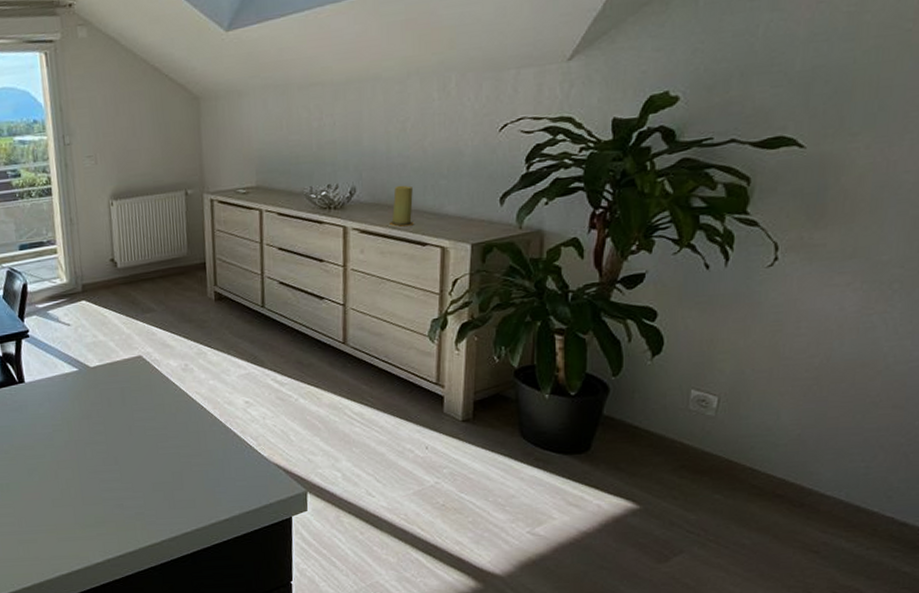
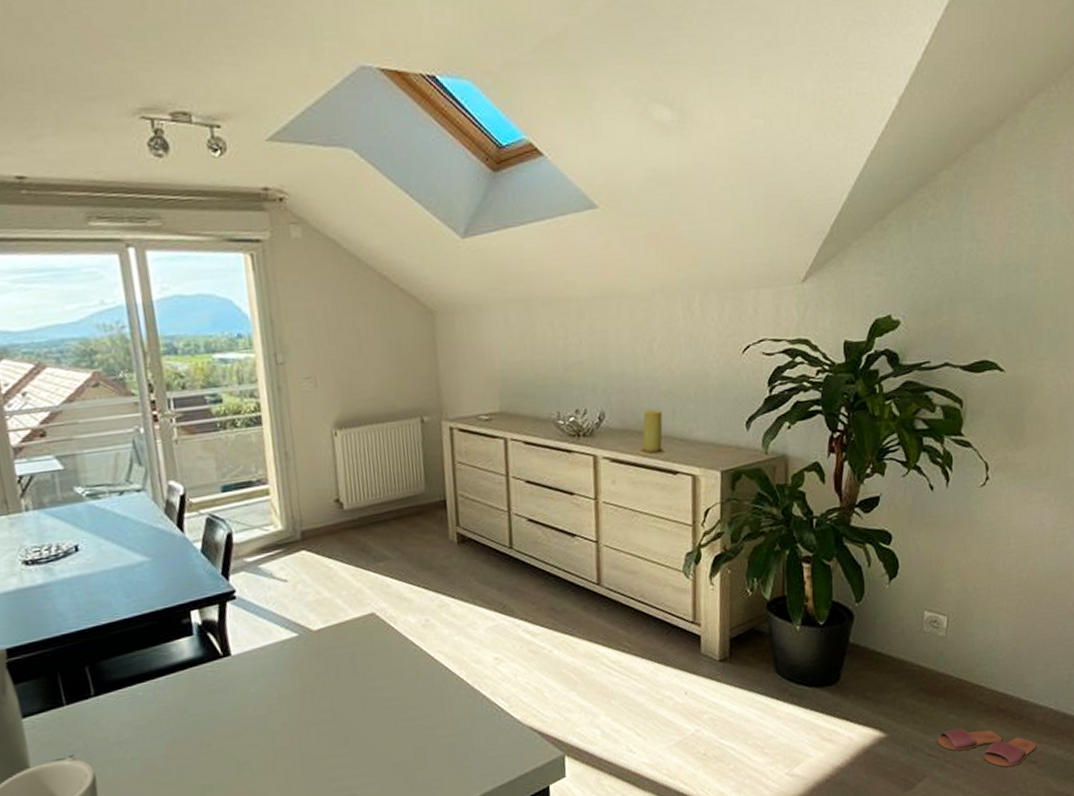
slippers: none [698,508,820,554] -> present [937,727,1036,768]

